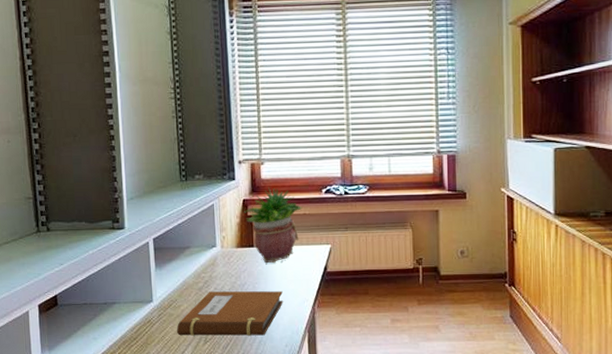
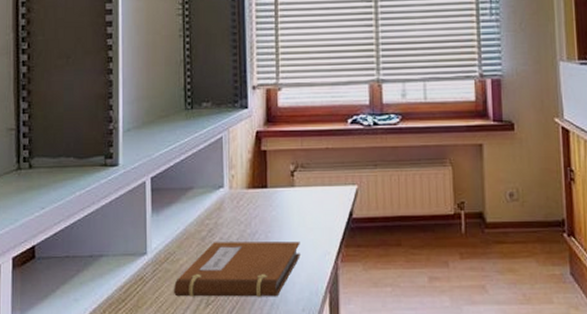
potted plant: present [244,187,303,265] -> none [257,117,325,209]

